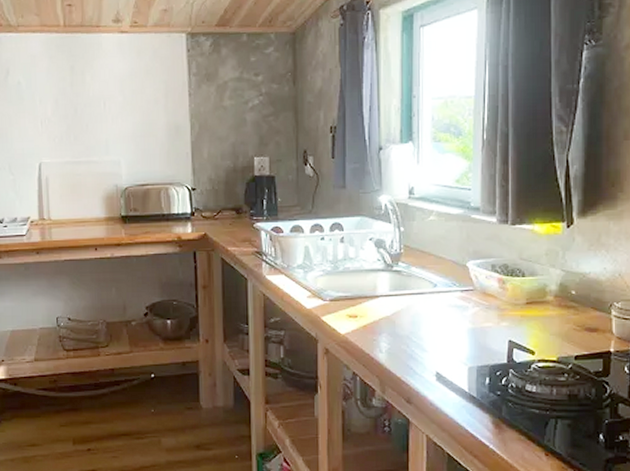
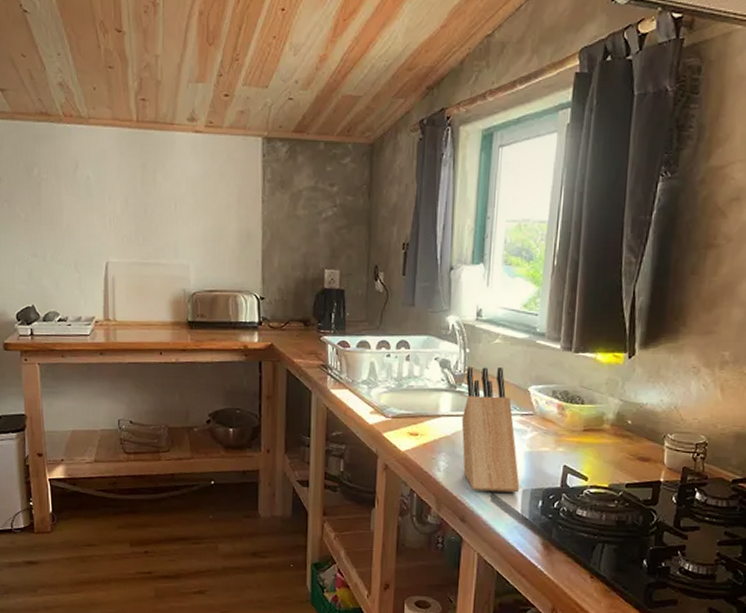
knife block: none [401,244,465,371] -> present [461,367,520,493]

